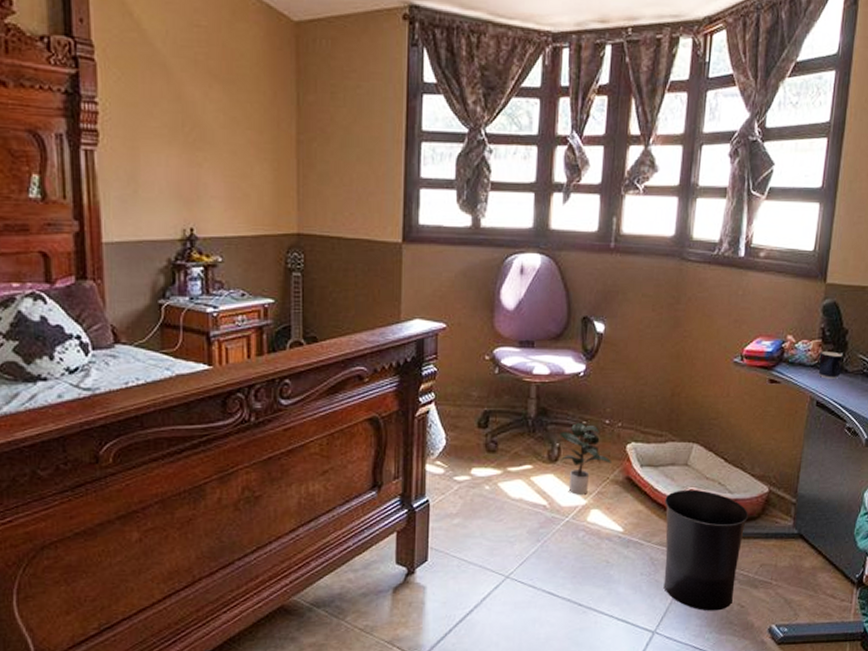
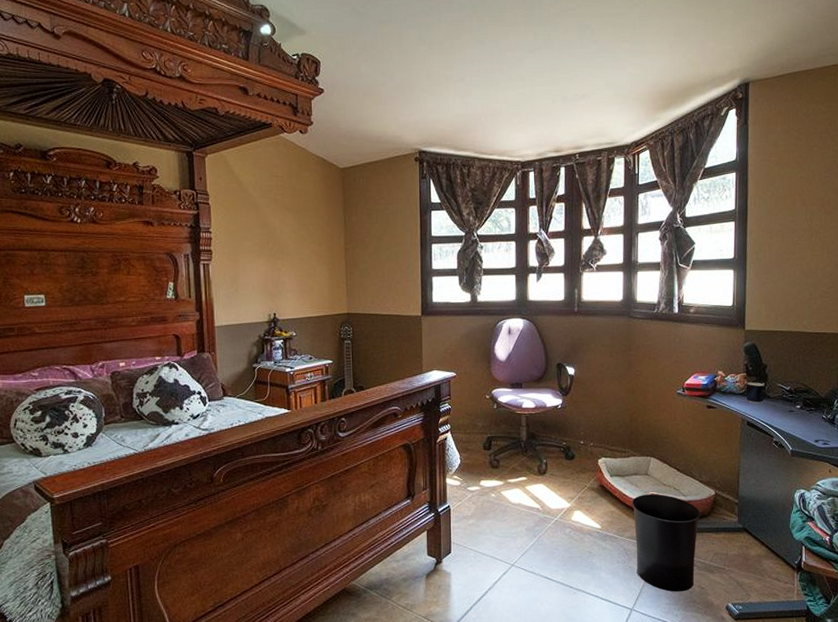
potted plant: present [558,422,613,495] -> none [545,443,588,500]

